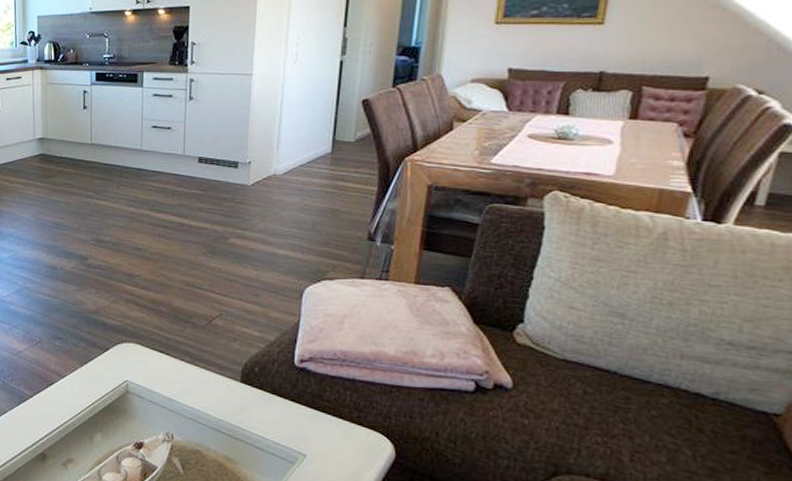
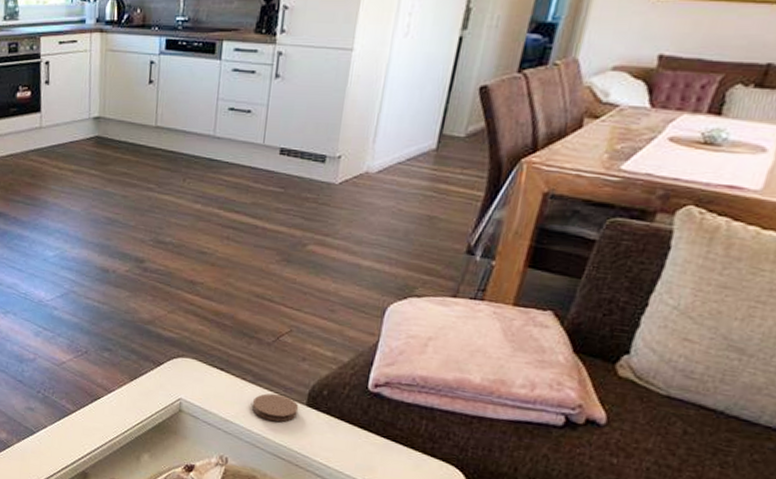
coaster: none [191,372,234,399] -> present [251,393,299,422]

